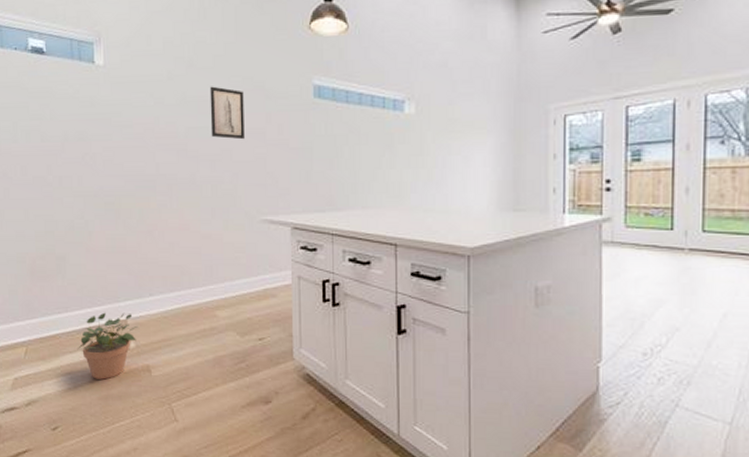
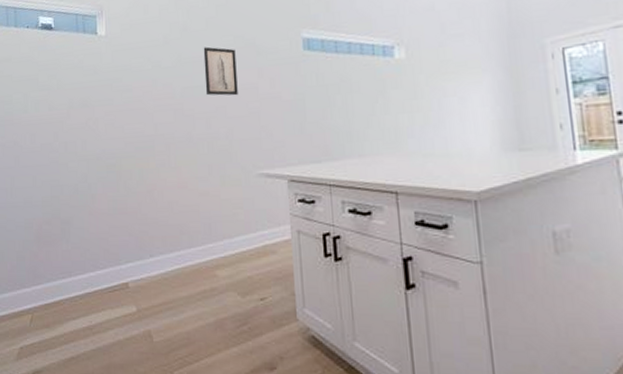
potted plant: present [77,312,138,380] -> none [80,275,140,347]

